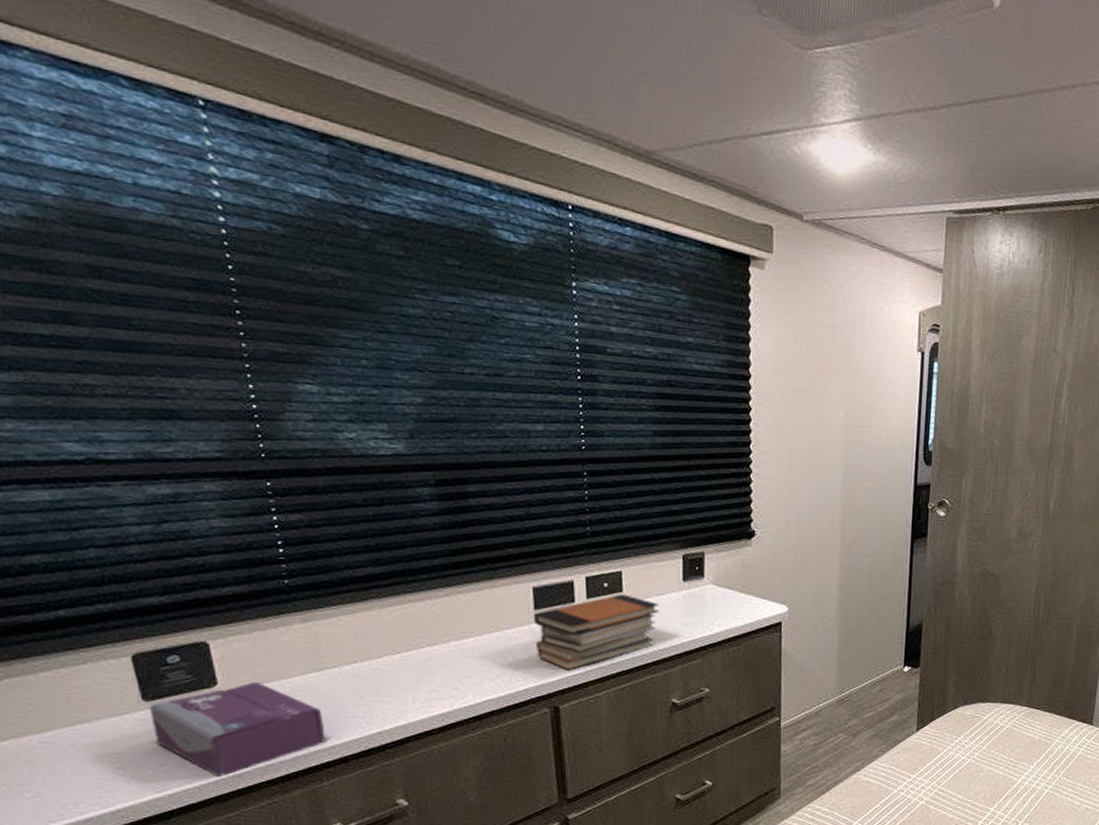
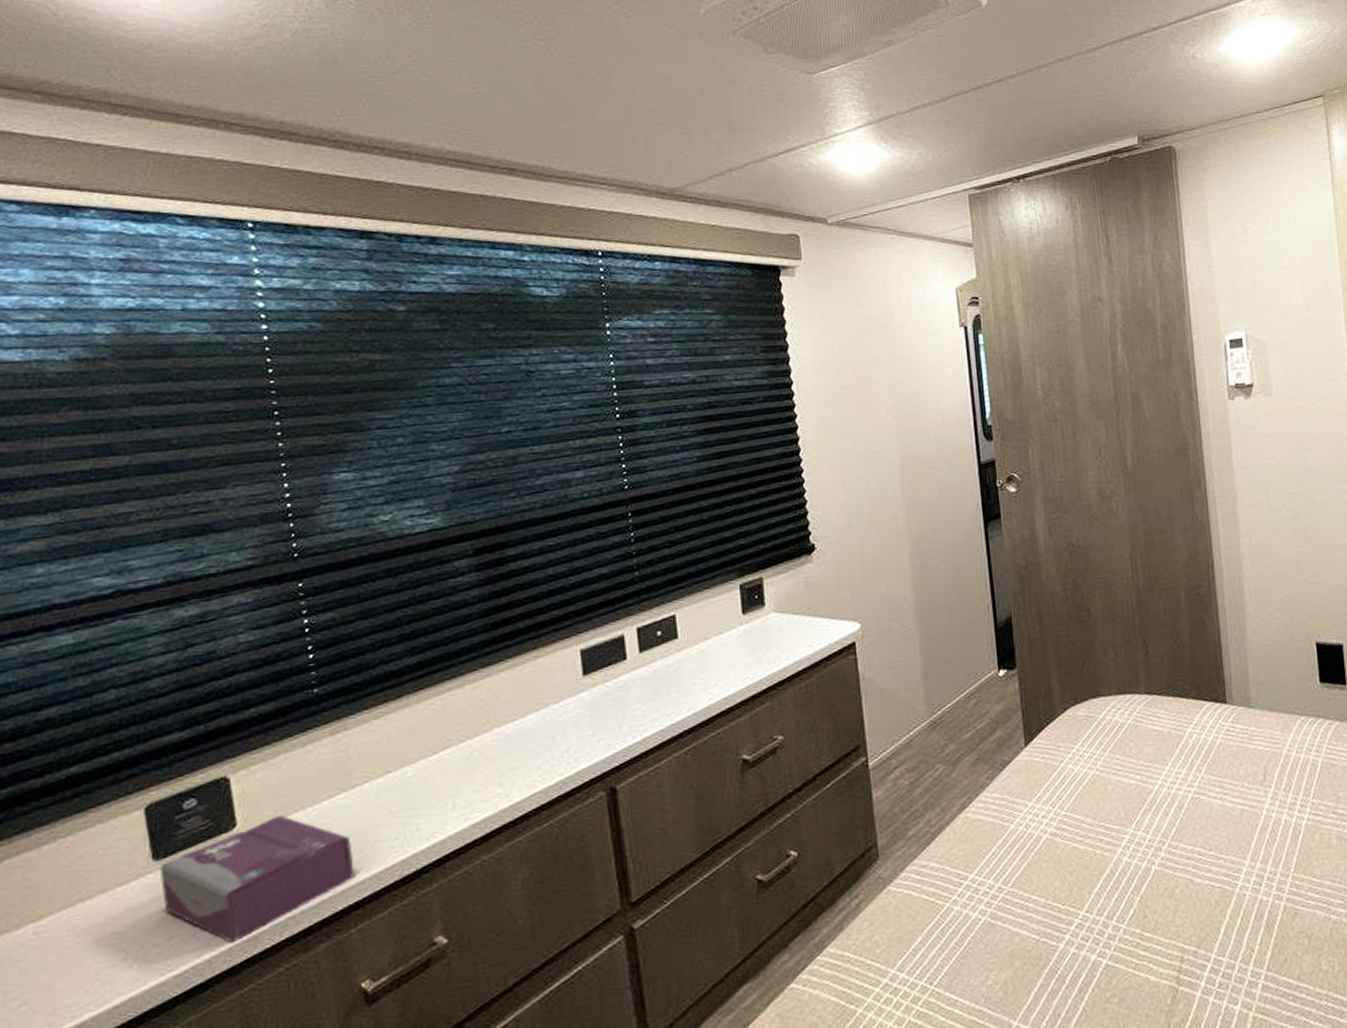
book stack: present [533,594,659,670] -> none [582,640,719,741]

